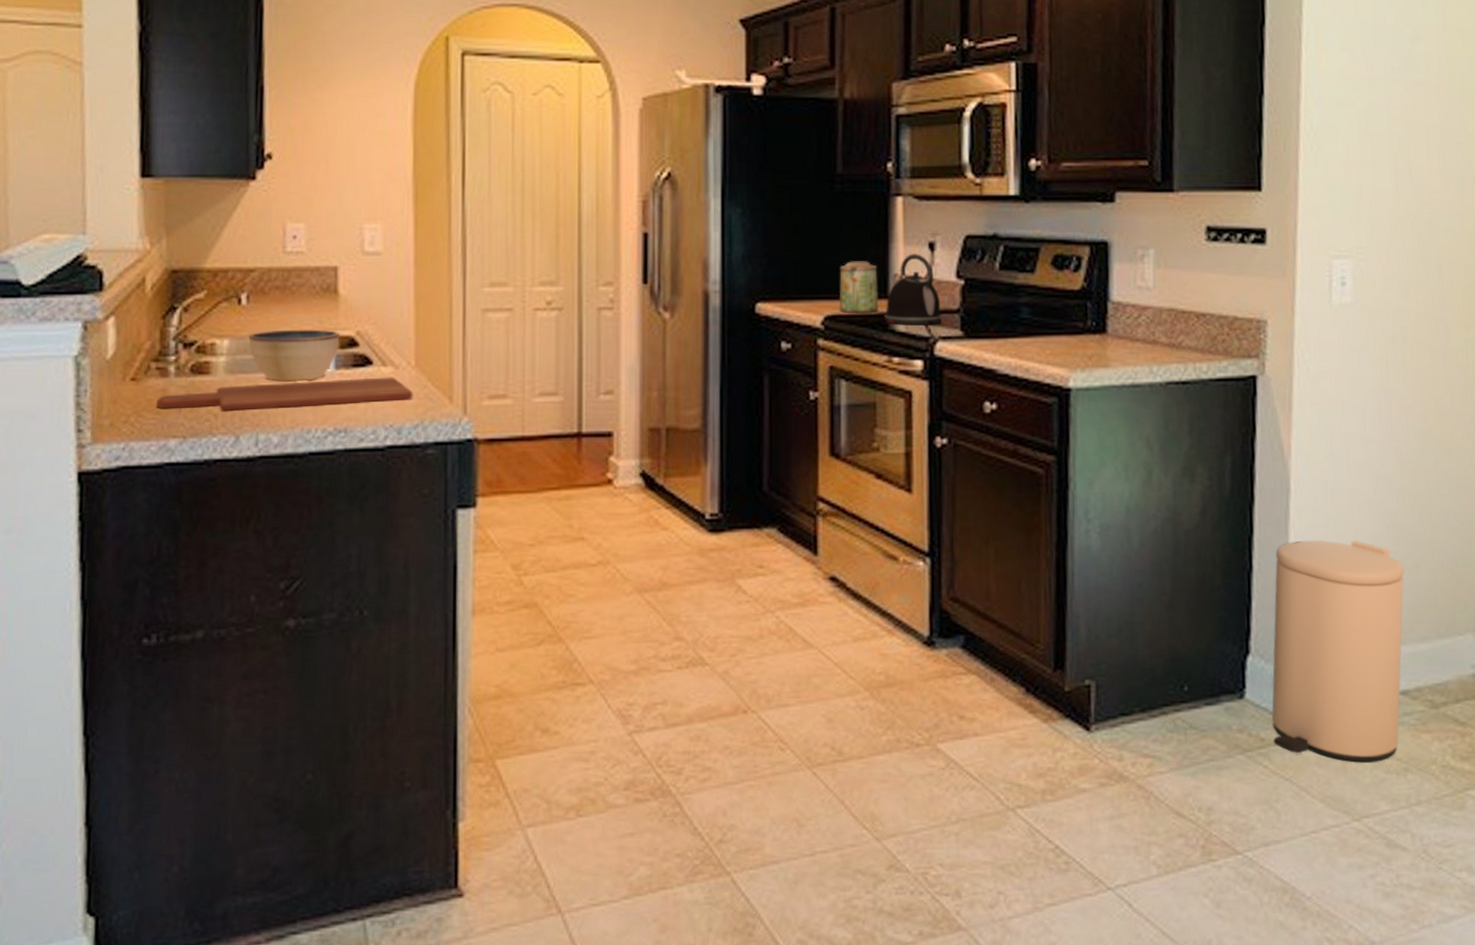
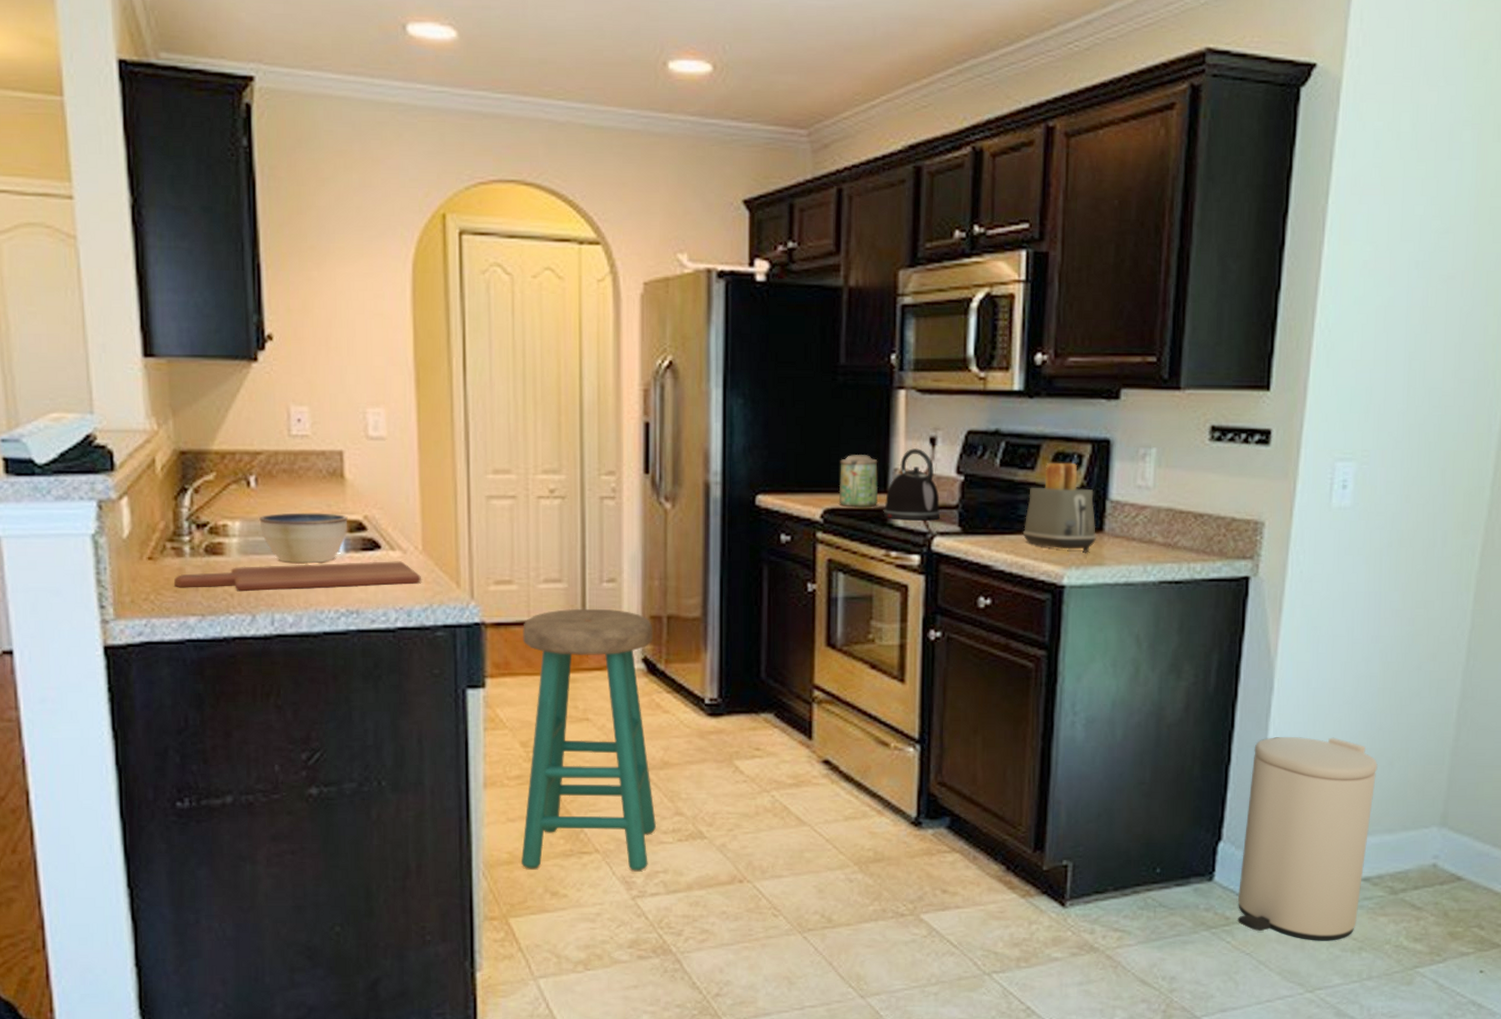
stool: none [510,422,654,704] -> present [521,608,656,871]
toaster: none [1025,265,1101,354] -> present [1022,462,1097,552]

